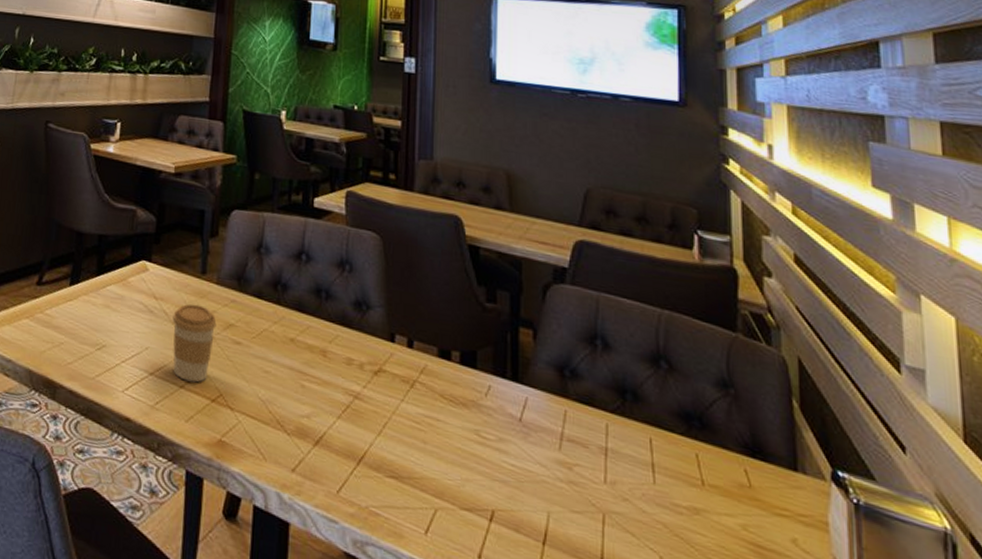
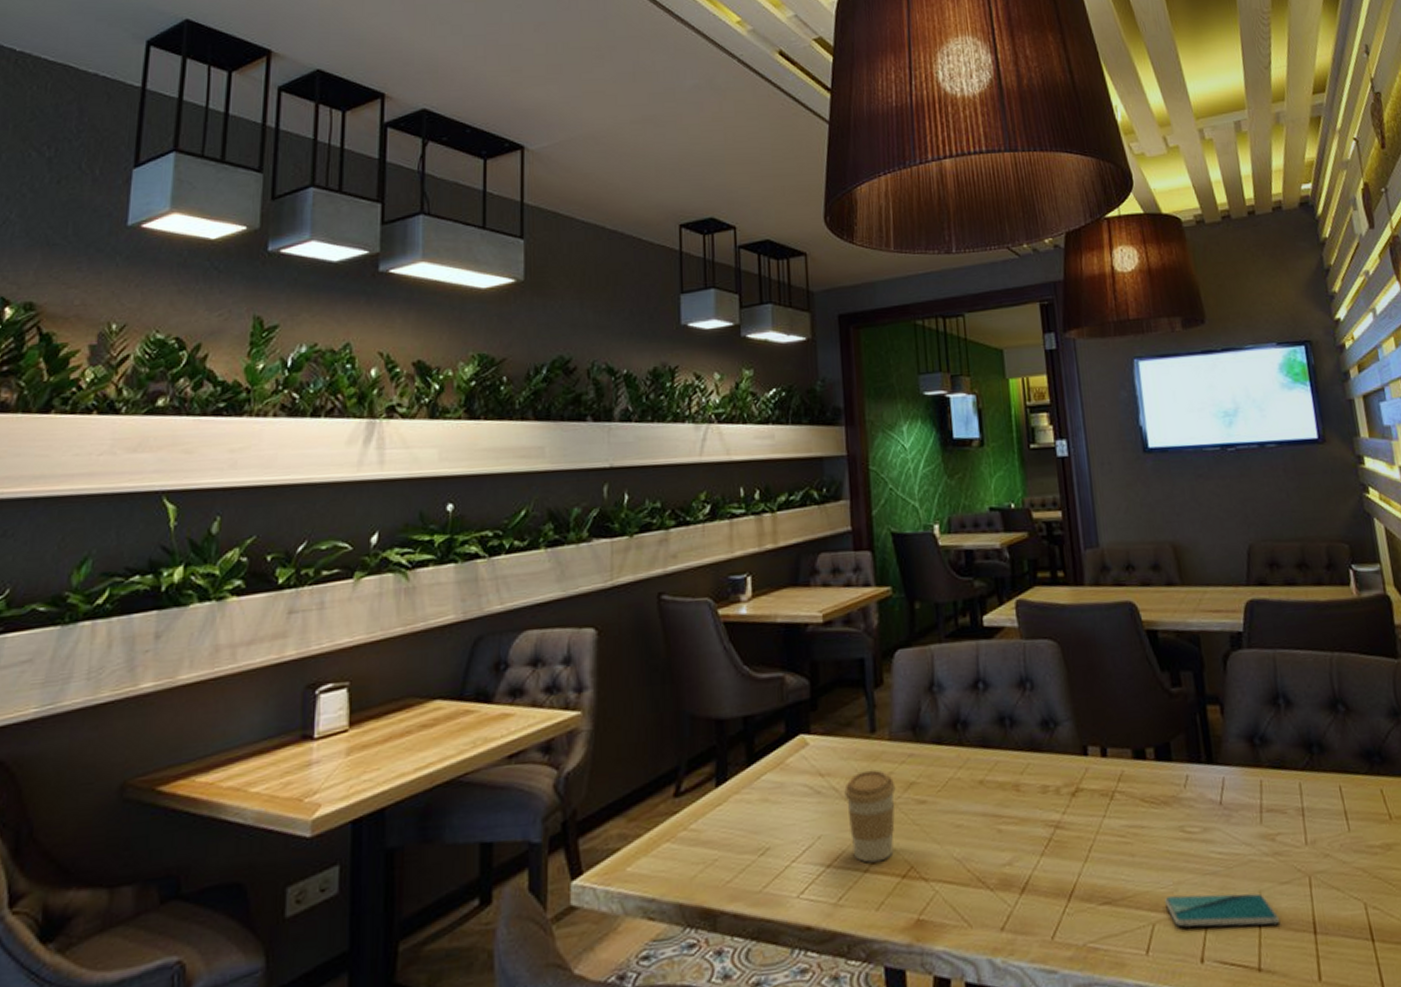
smartphone: none [449,489,566,548] -> present [1164,893,1280,927]

